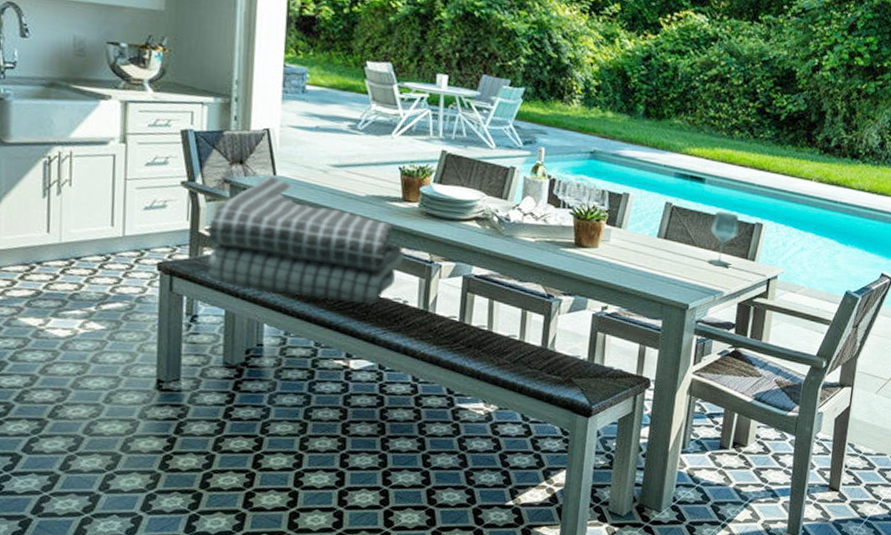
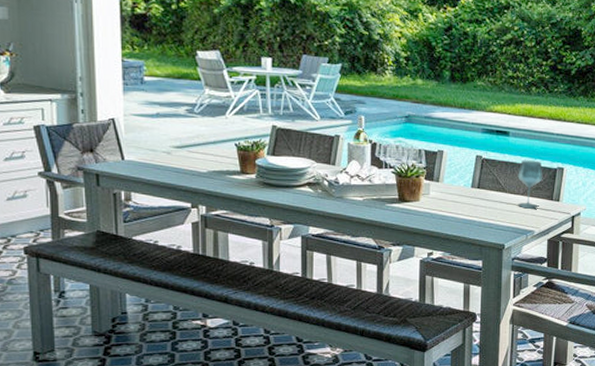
towel: present [207,175,405,304] -> none [67,160,248,268]

